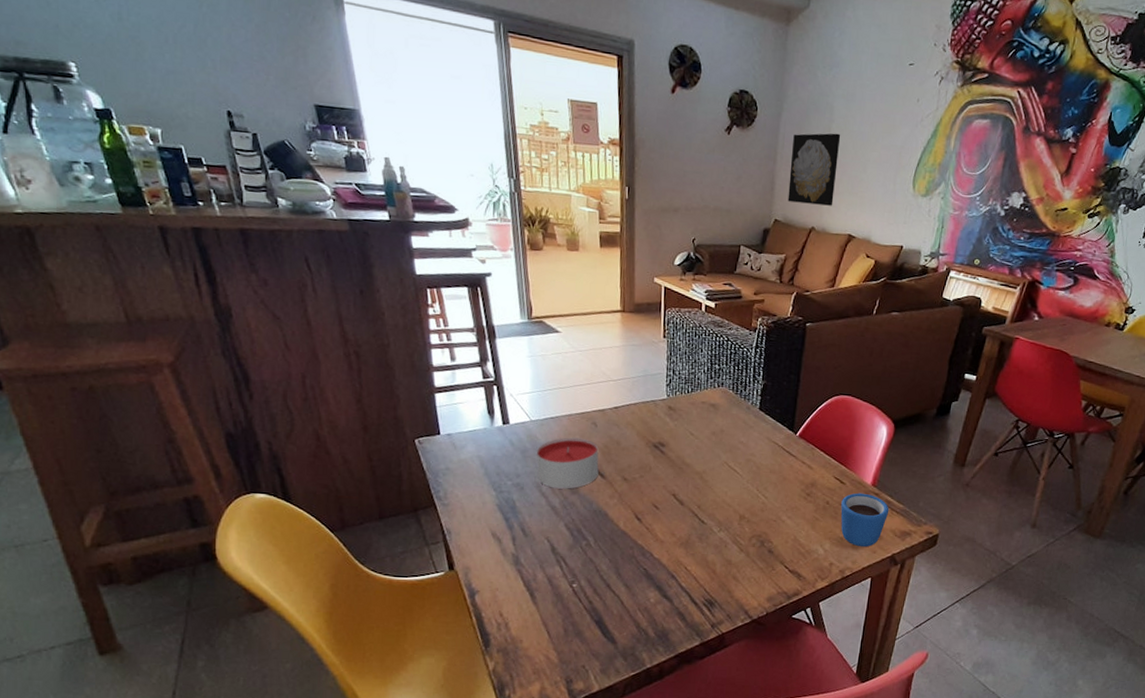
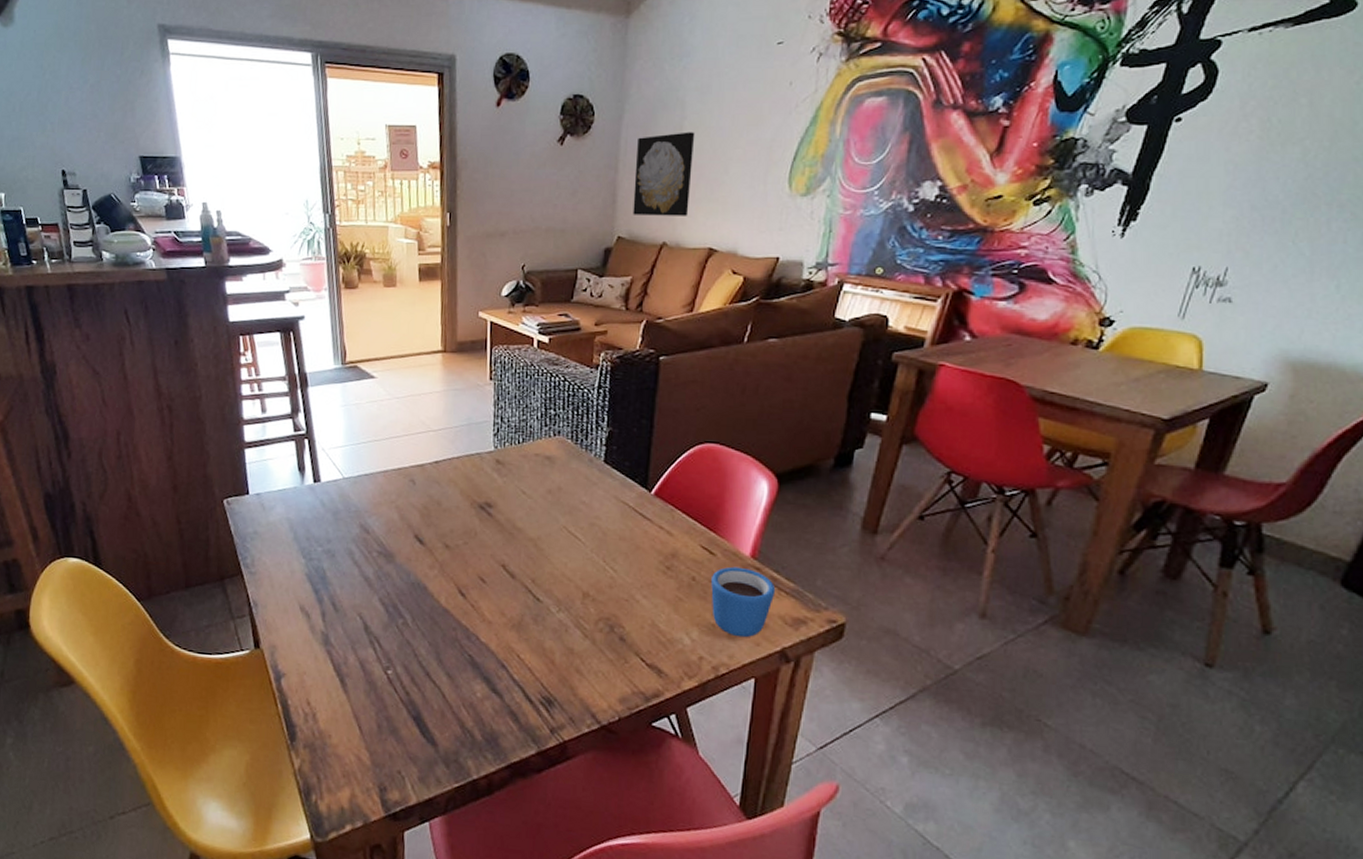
candle: present [536,437,599,489] -> none [348,497,418,557]

